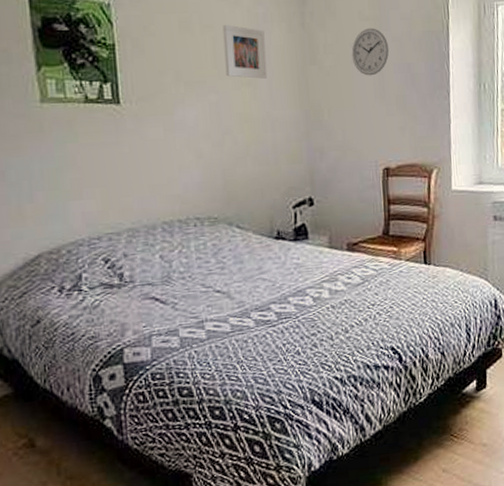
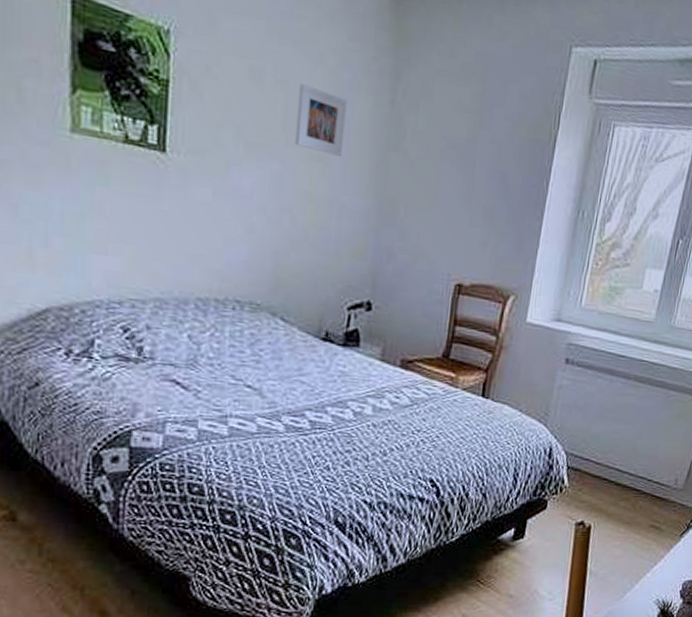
wall clock: present [351,28,390,76] -> none [442,121,486,178]

